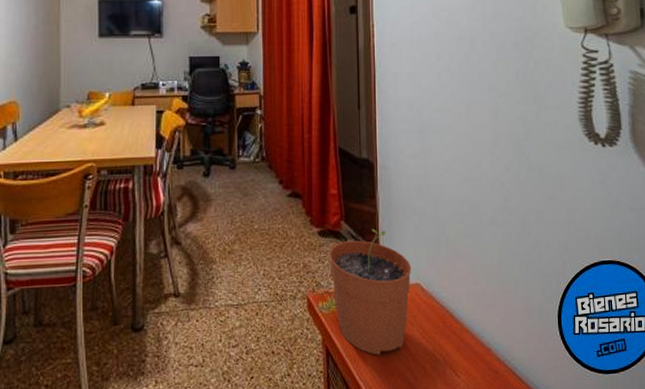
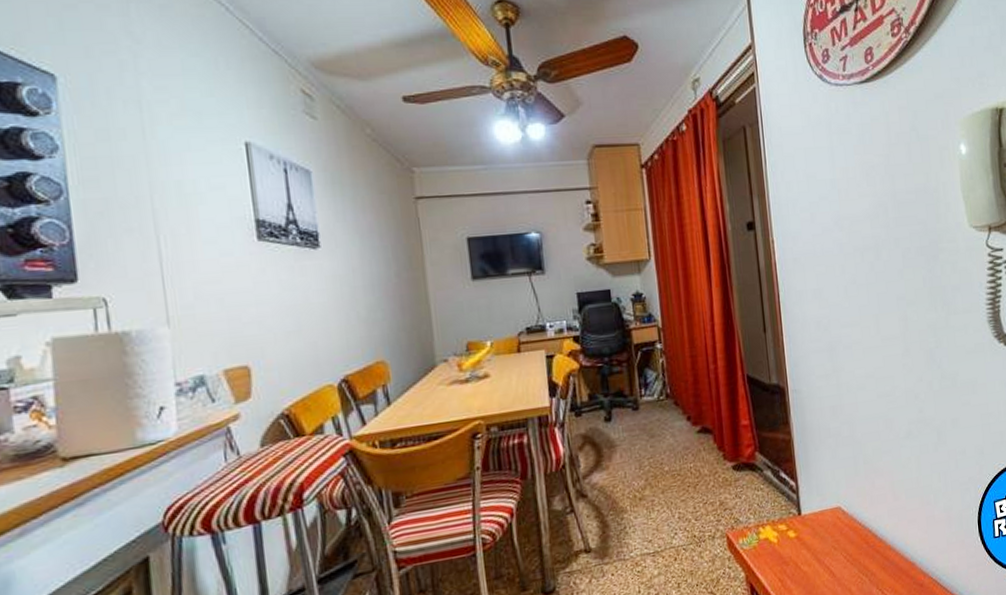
plant pot: present [329,228,412,355] -> none [745,456,831,585]

